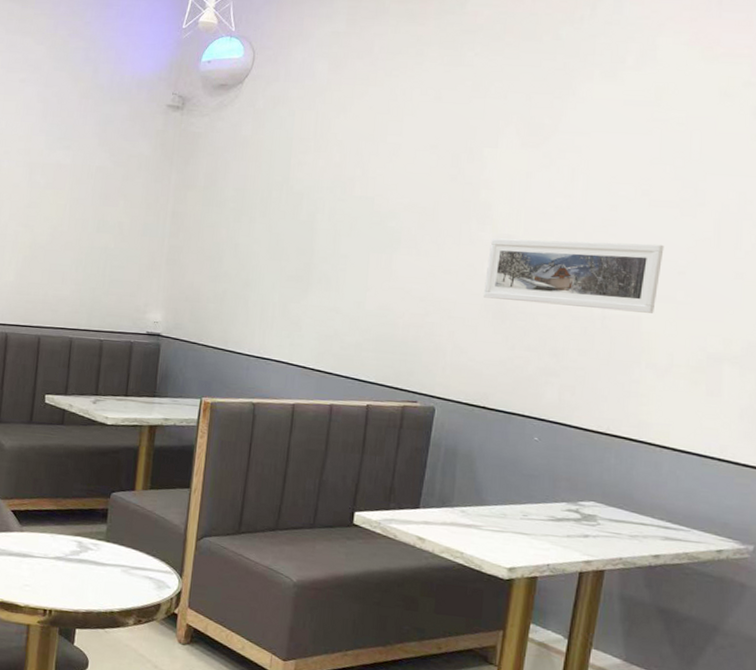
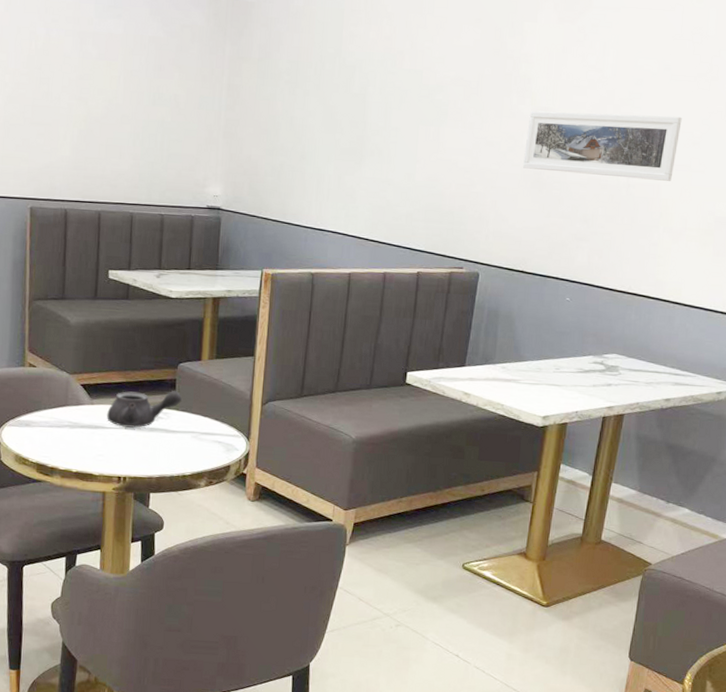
teapot: none [35,519,113,559] -> present [107,391,182,428]

